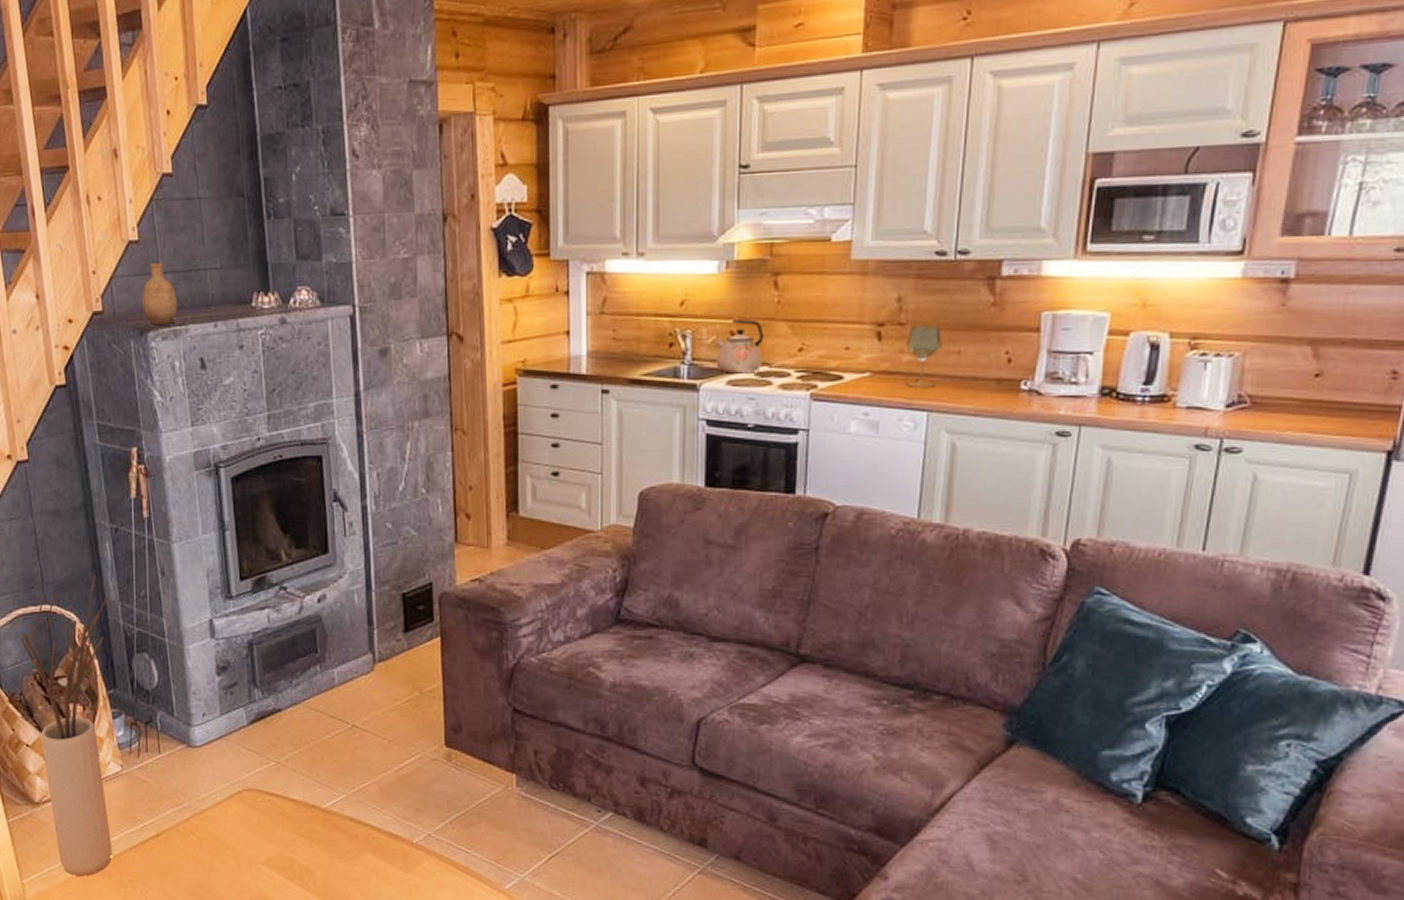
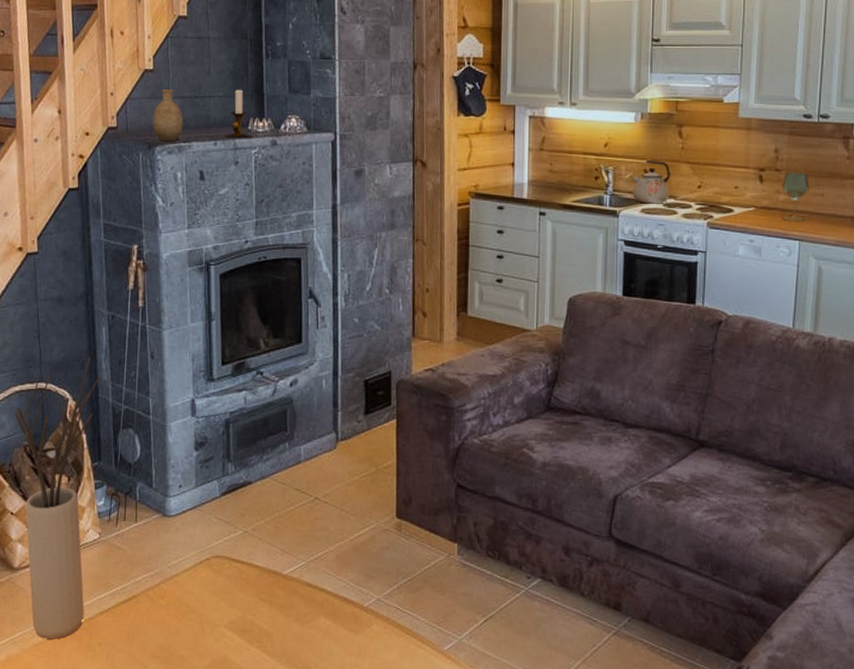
candlestick: none [225,258,259,319] -> present [224,89,254,139]

